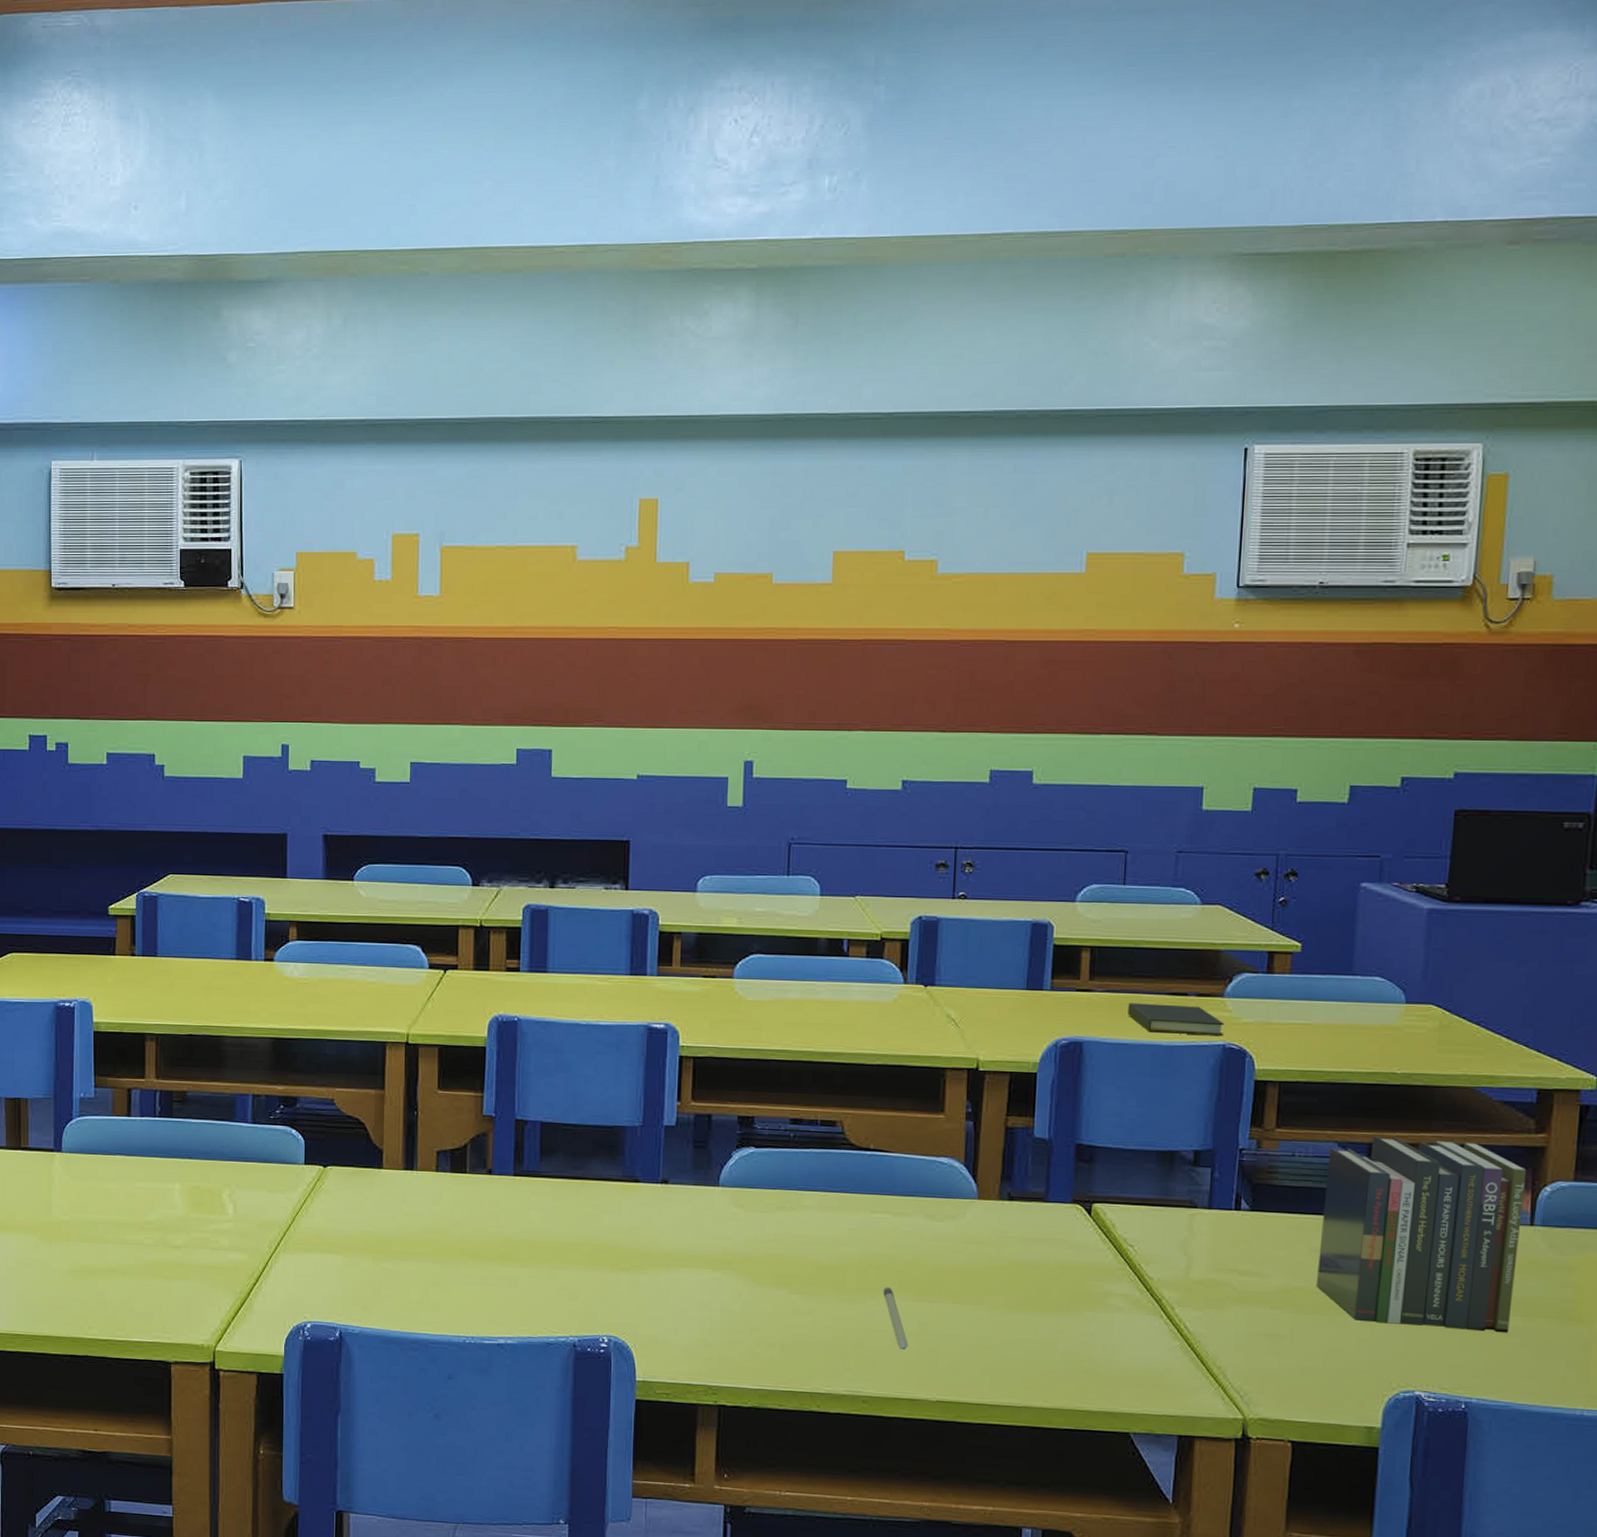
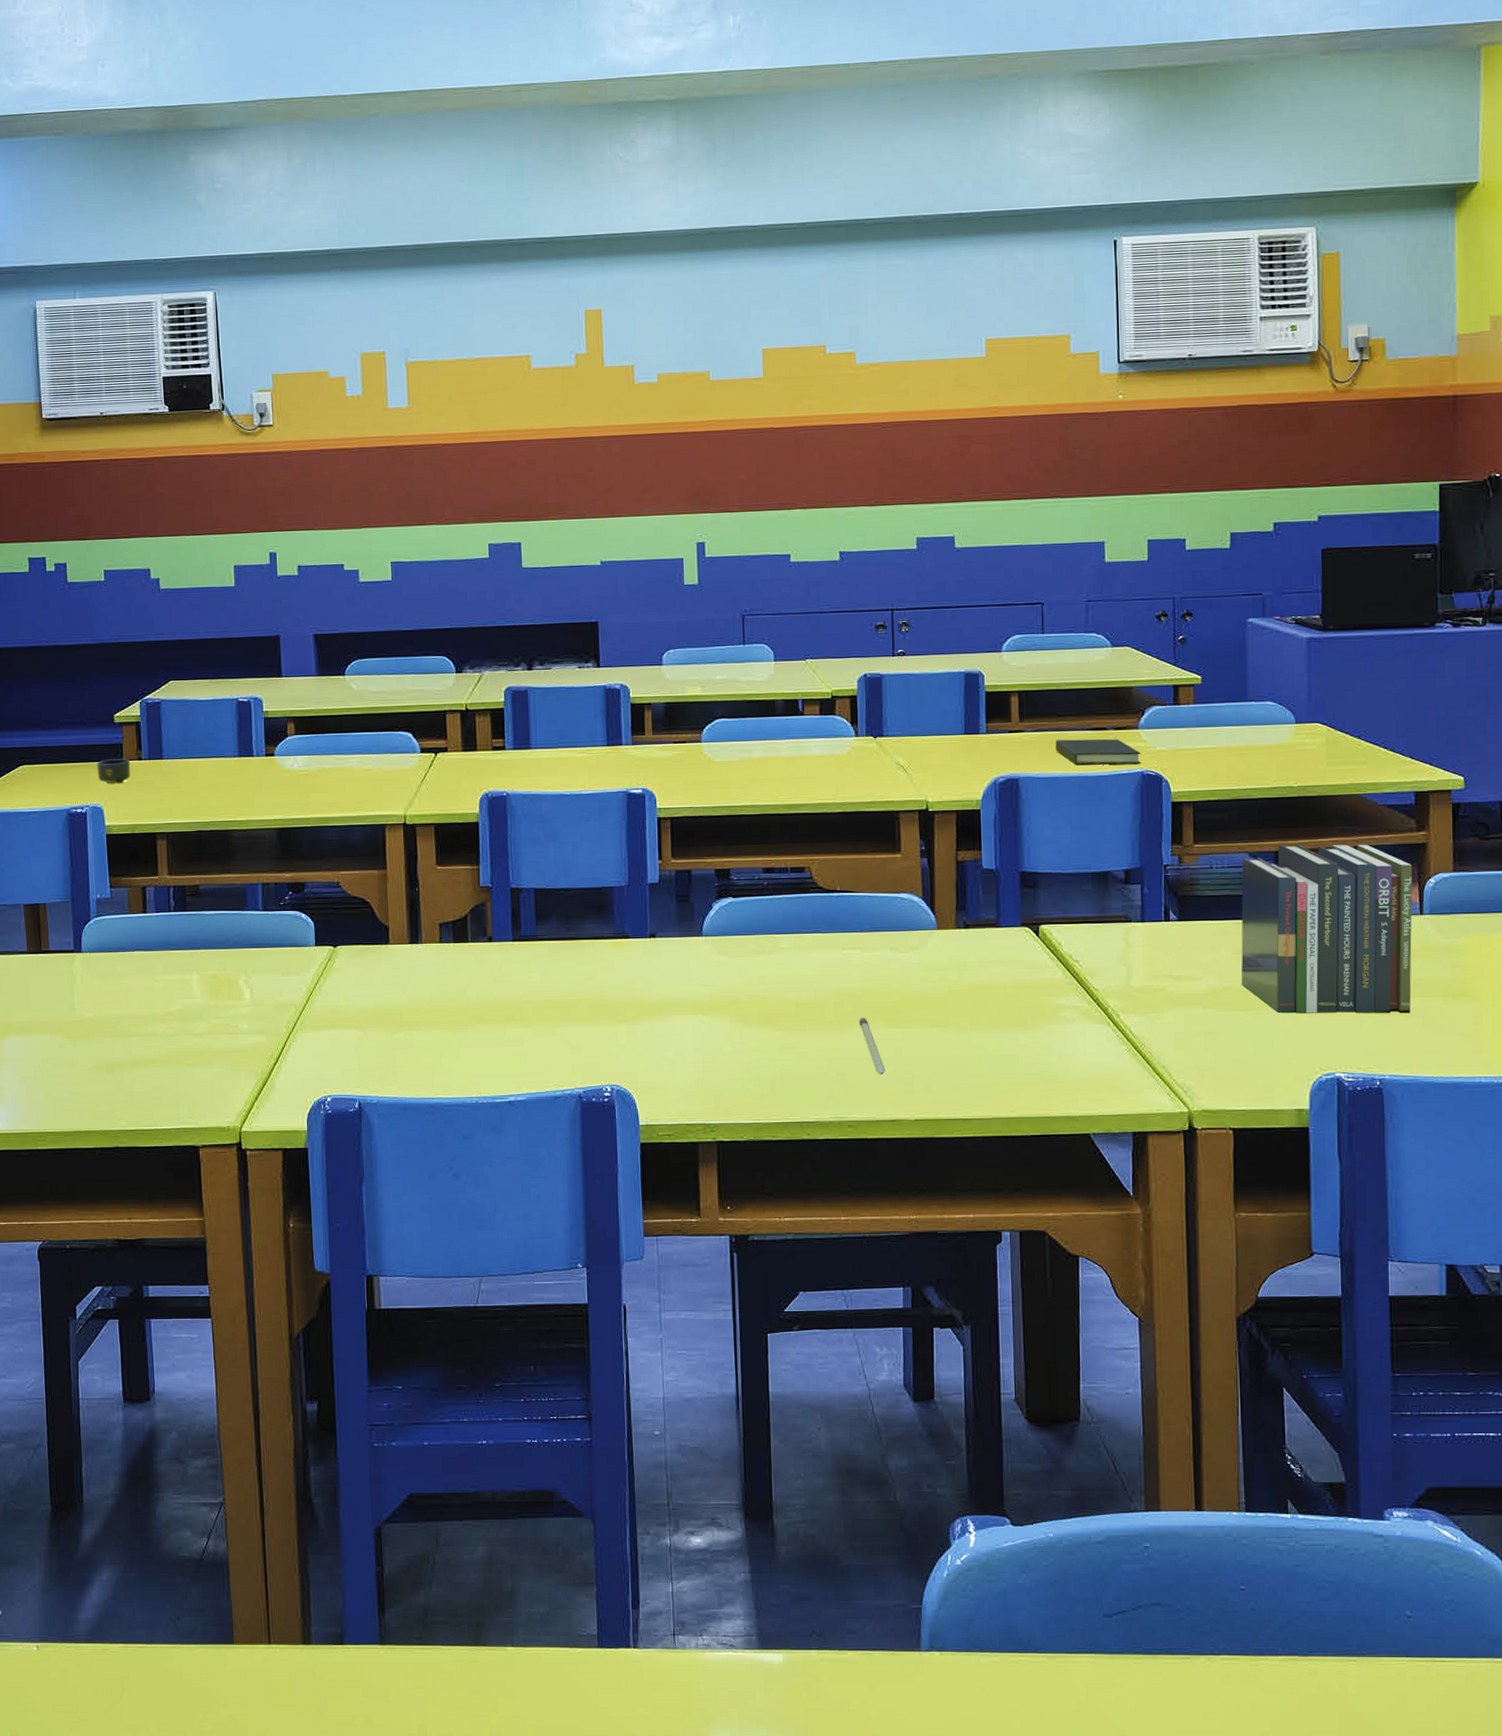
mug: none [88,953,123,980] -> present [97,759,131,785]

